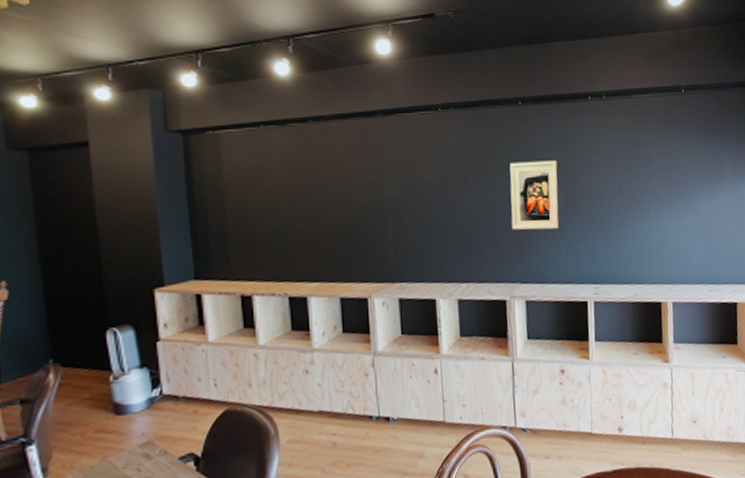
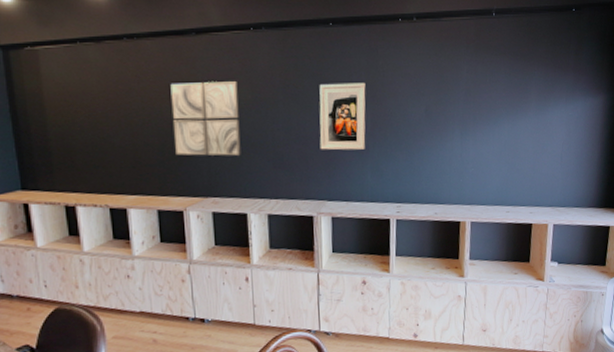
wall art: none [356,162,429,239] -> present [170,81,241,156]

